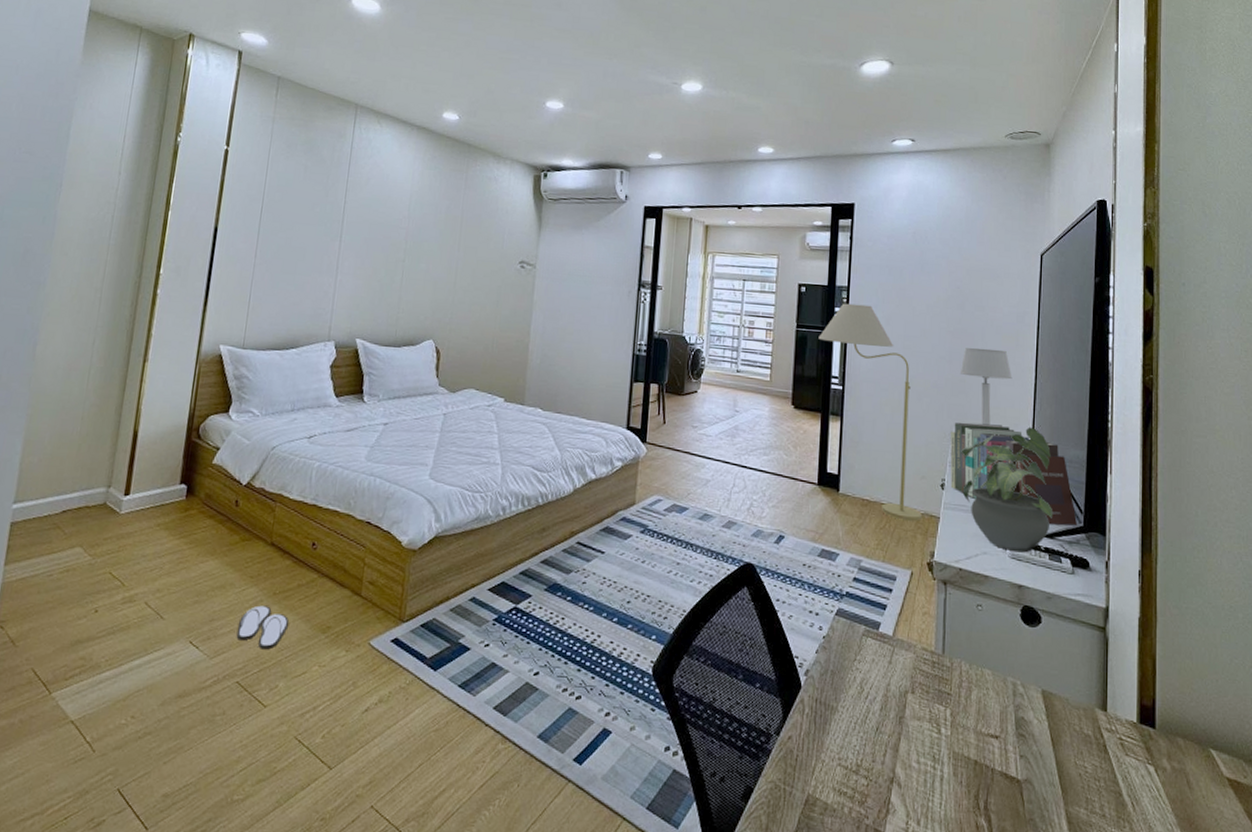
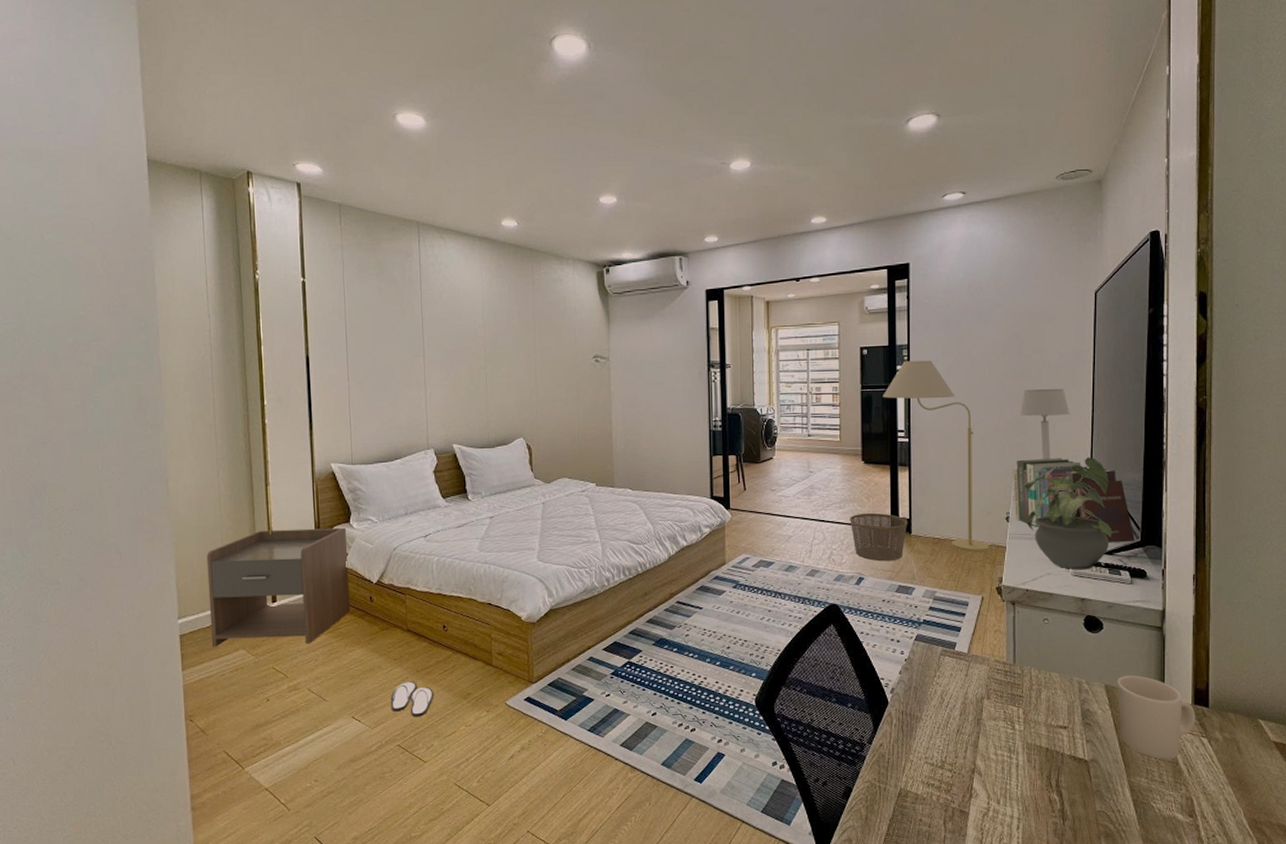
nightstand: none [44,410,224,549] -> present [206,527,351,647]
basket: none [774,462,836,521] -> present [849,512,908,562]
mug: none [1055,681,1141,789] -> present [1117,675,1196,760]

